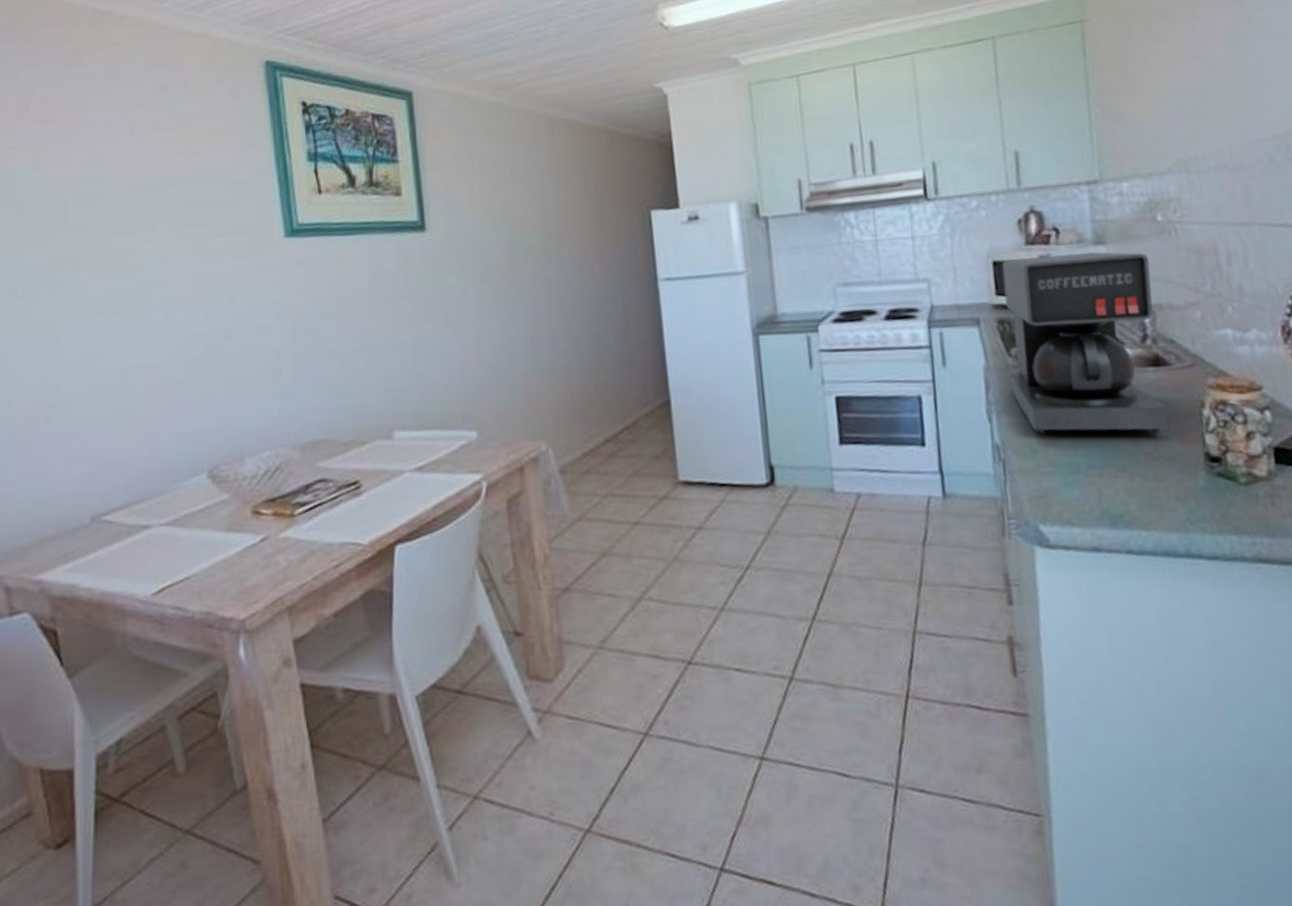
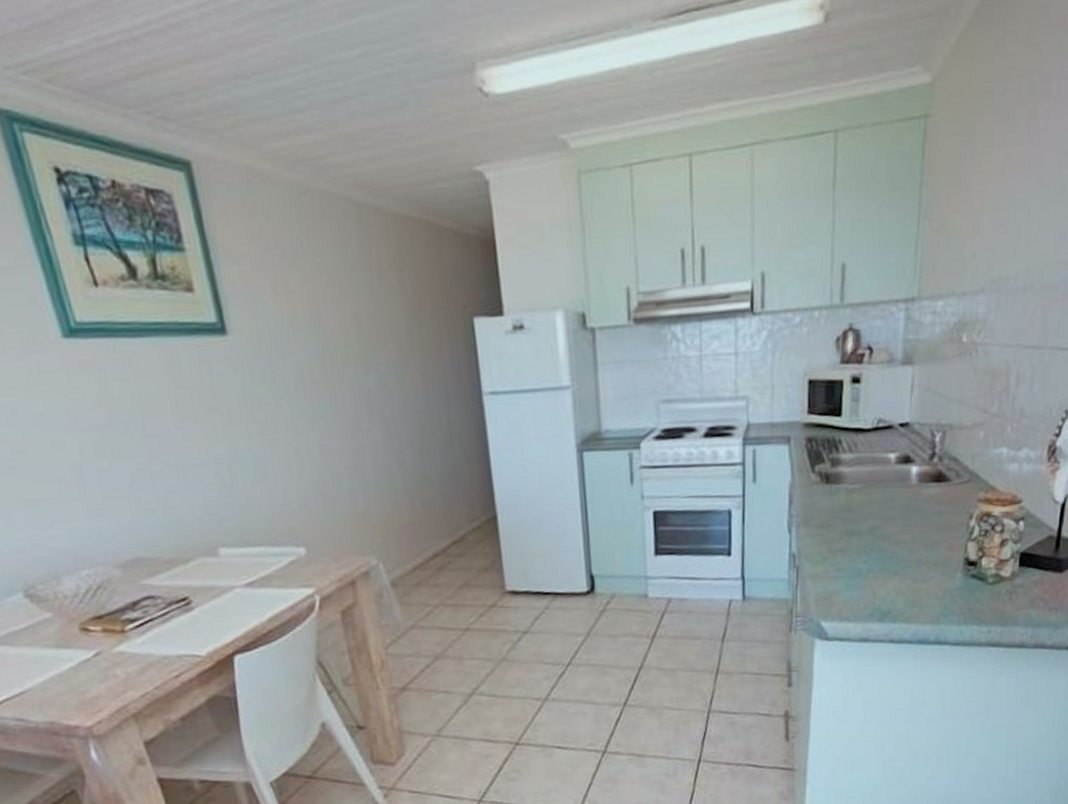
coffee maker: present [1002,252,1169,434] -> none [810,372,948,544]

